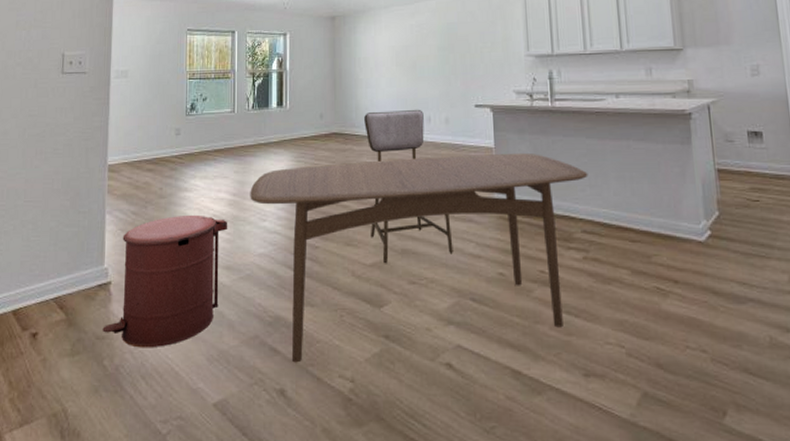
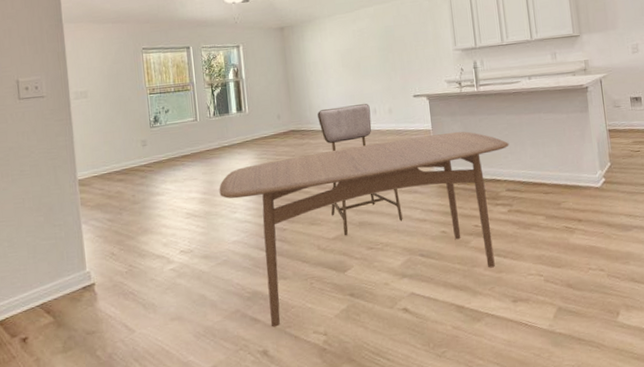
trash can: present [102,214,228,348] -> none [92,214,202,336]

